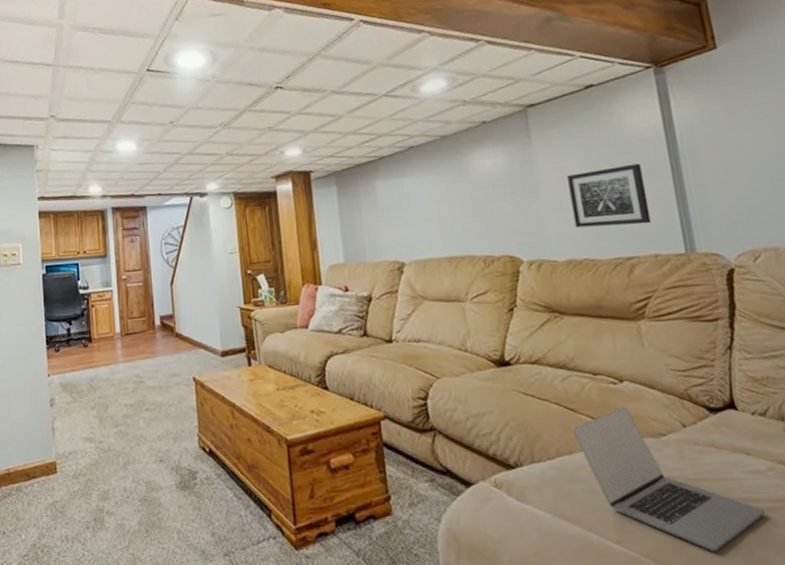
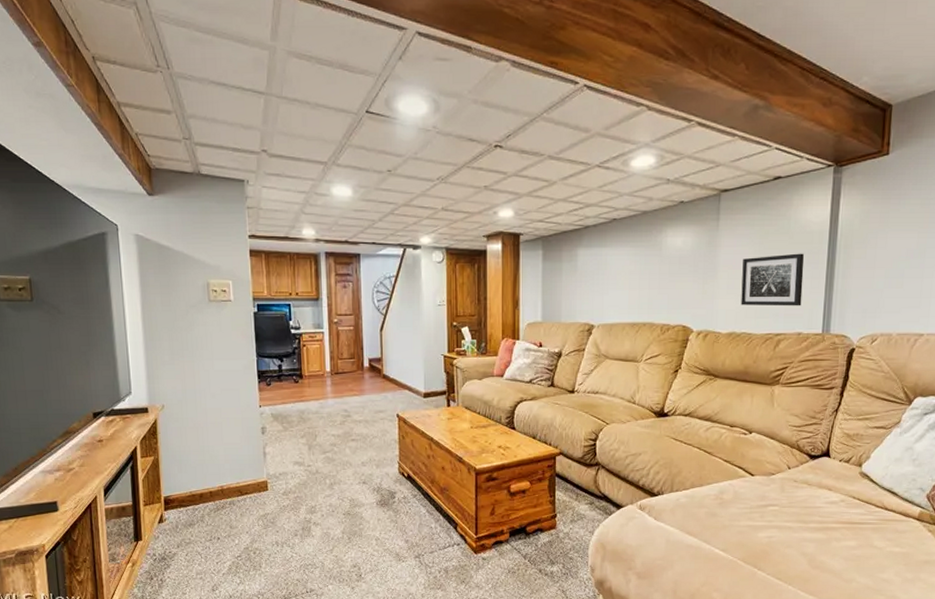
laptop: present [571,407,766,553] -> none [706,453,832,558]

